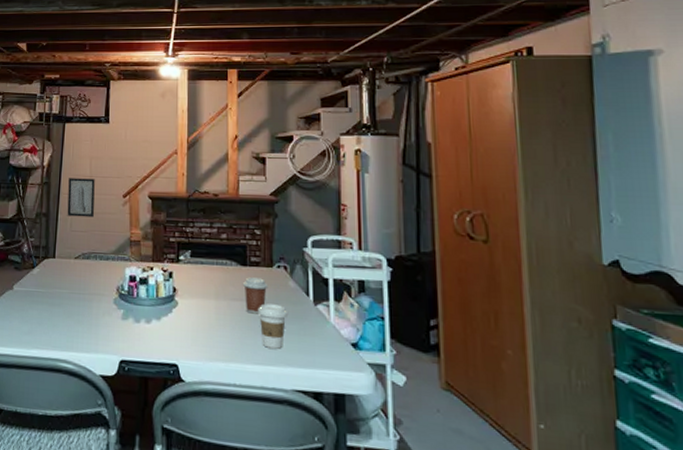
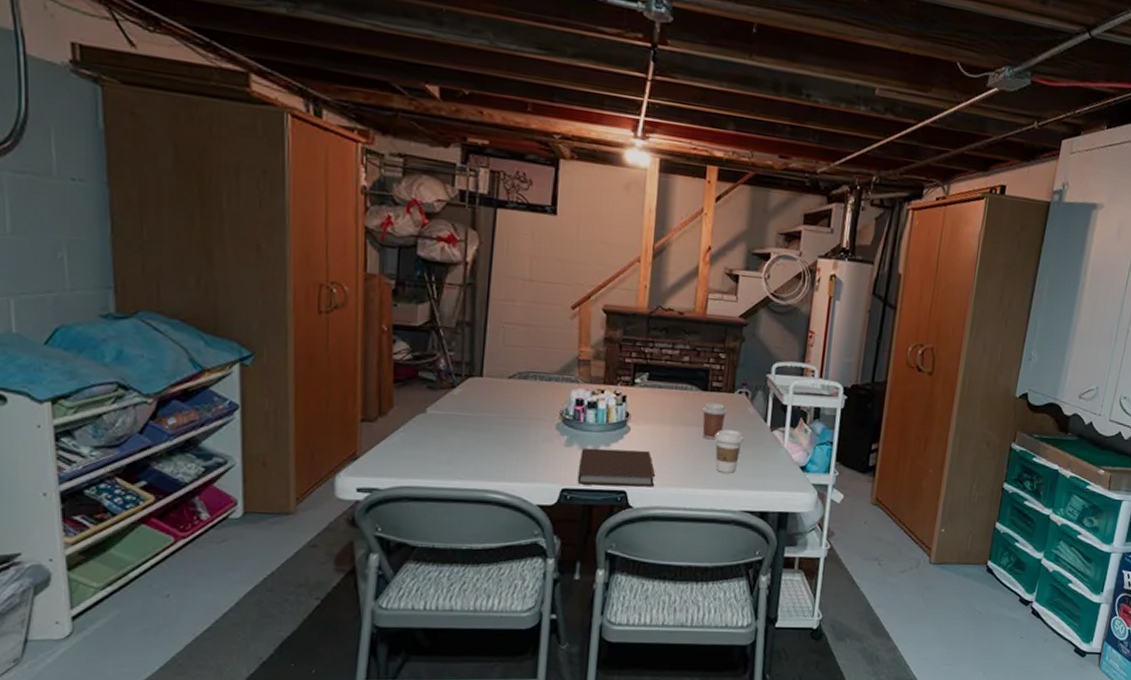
wall art: present [67,178,95,218] -> none [499,280,536,331]
notebook: none [133,321,204,362] -> present [577,447,656,487]

